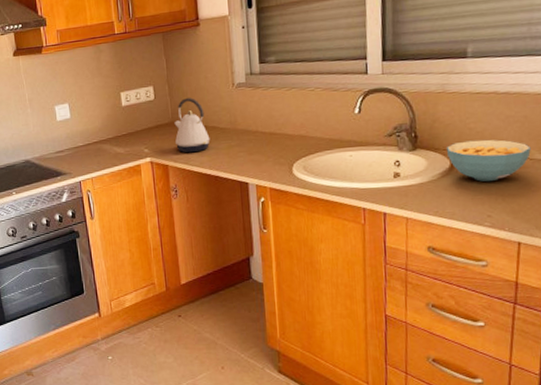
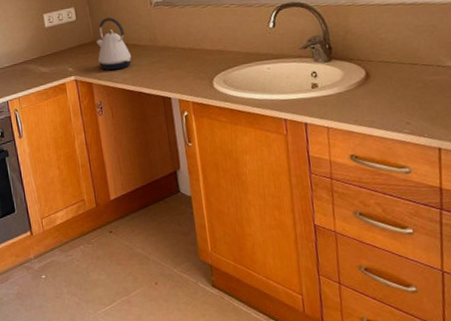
cereal bowl: present [446,139,531,182] -> none [360,48,442,90]

